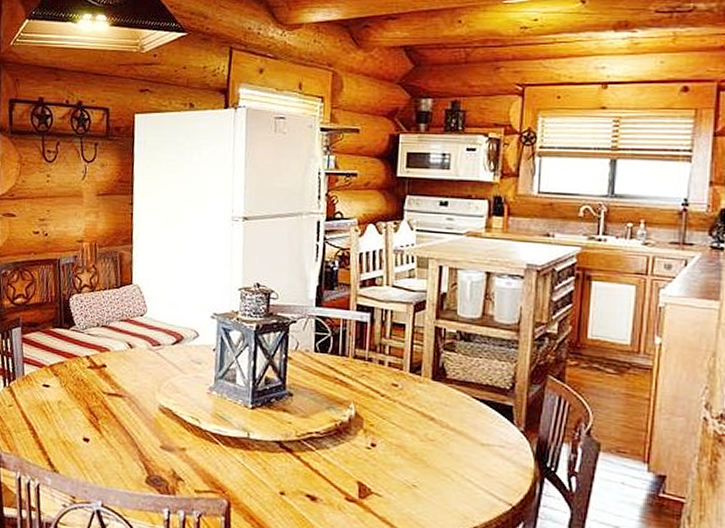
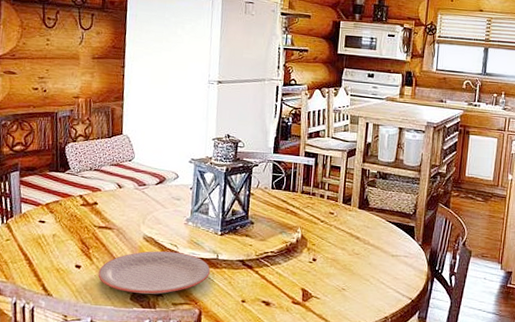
plate: none [108,425,241,478] -> present [98,250,211,294]

